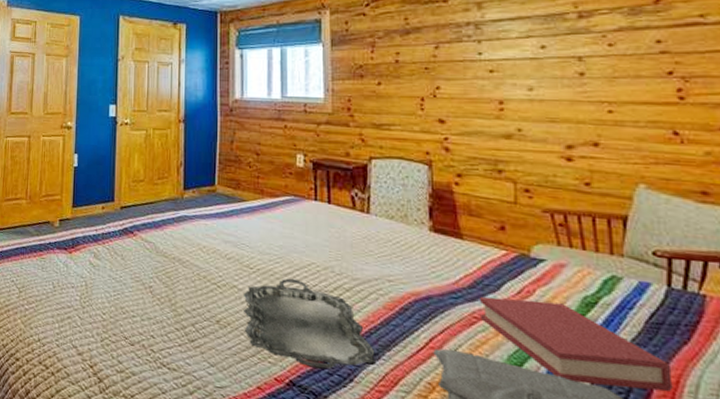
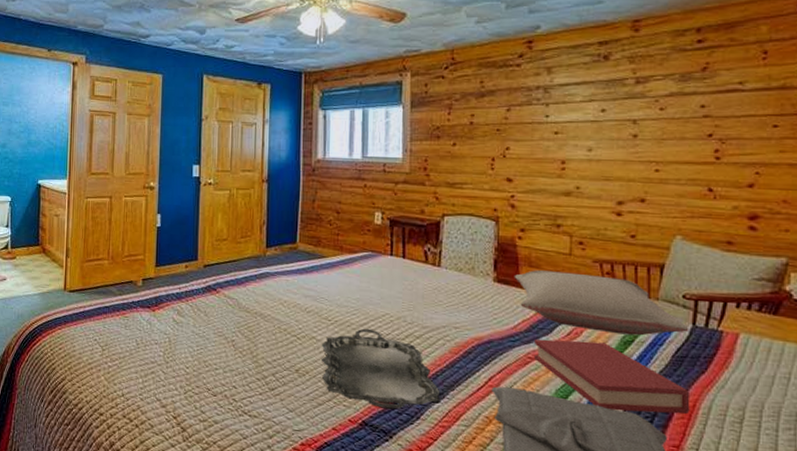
pillow: none [452,219,664,297] -> present [514,270,689,336]

